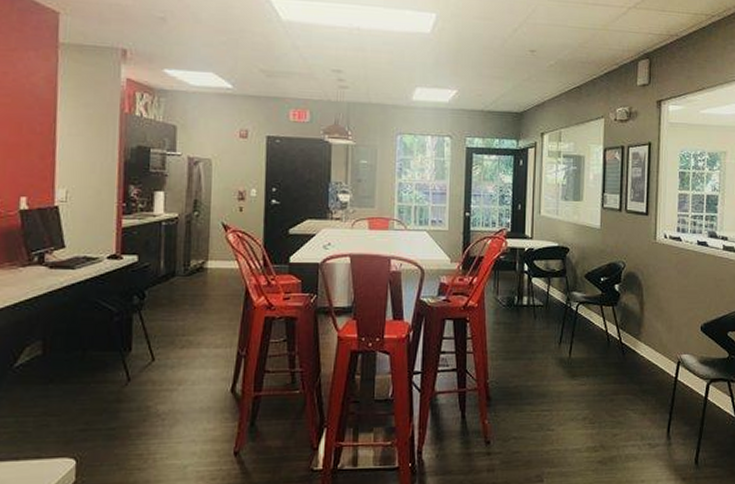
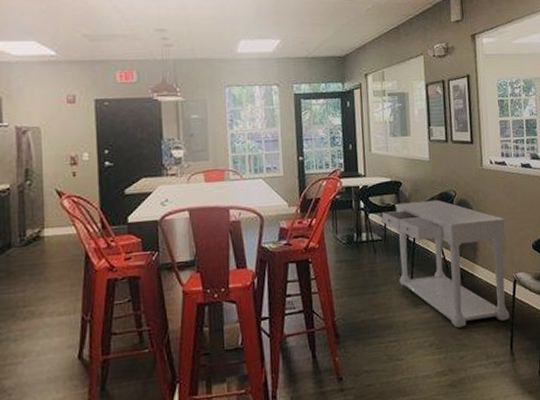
console table: none [546,269,675,404] -> present [382,199,510,328]

